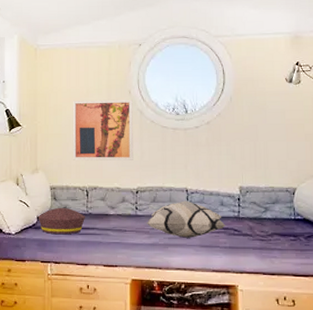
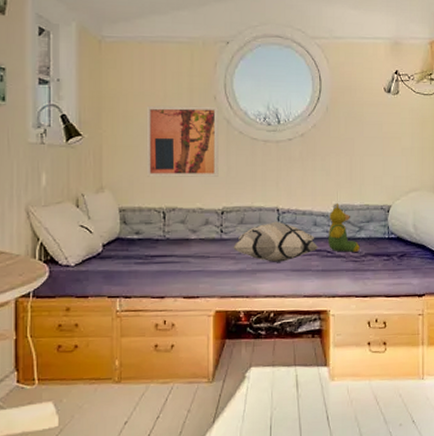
cushion: present [37,207,86,234] -> none [103,232,163,264]
teddy bear: none [234,184,266,231] -> present [327,202,360,252]

